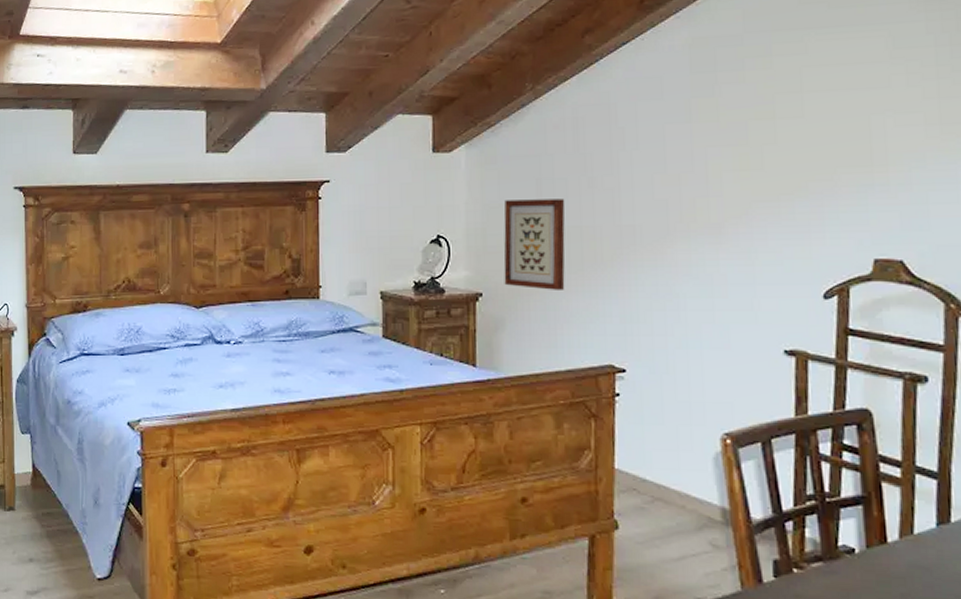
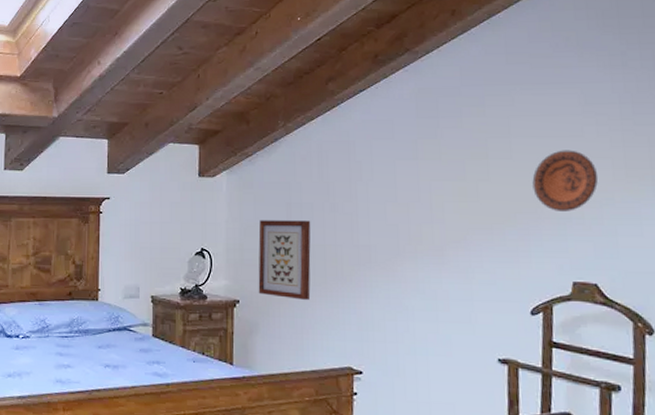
decorative plate: none [828,104,908,177] -> present [532,150,599,211]

